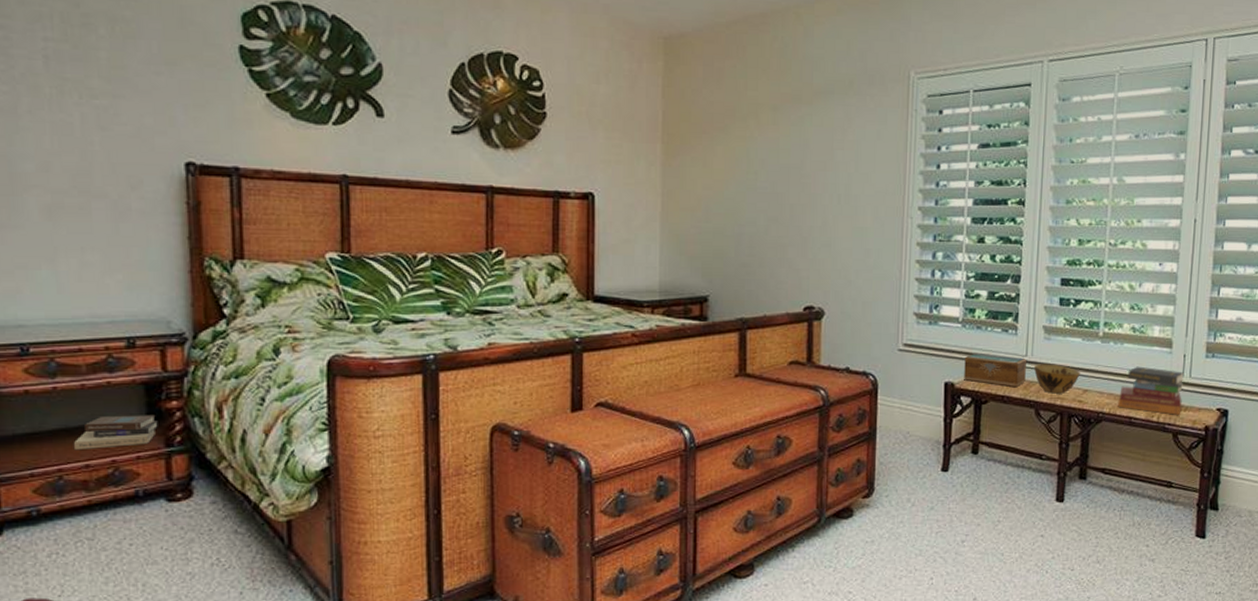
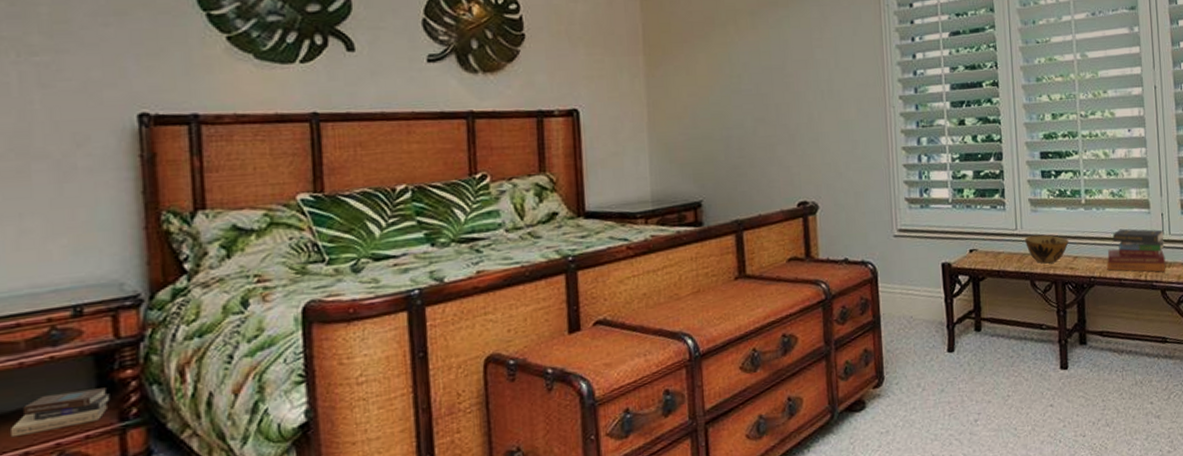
decorative box: present [964,352,1026,388] -> none [958,230,1018,262]

